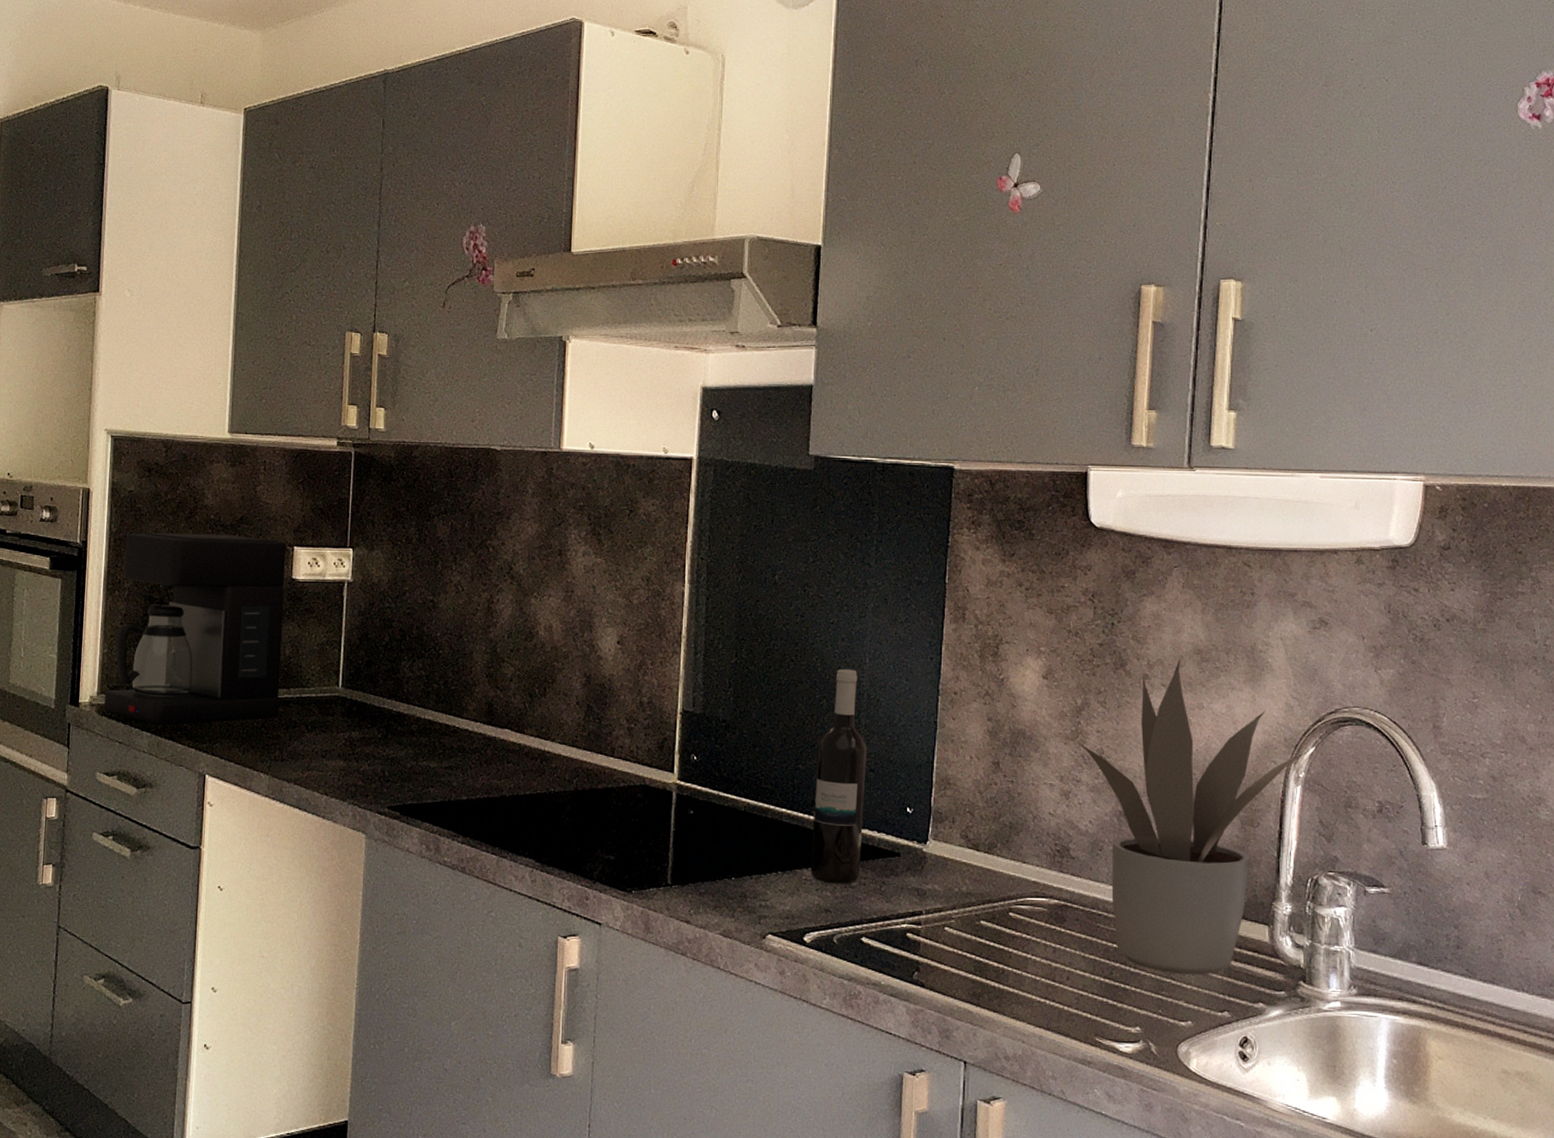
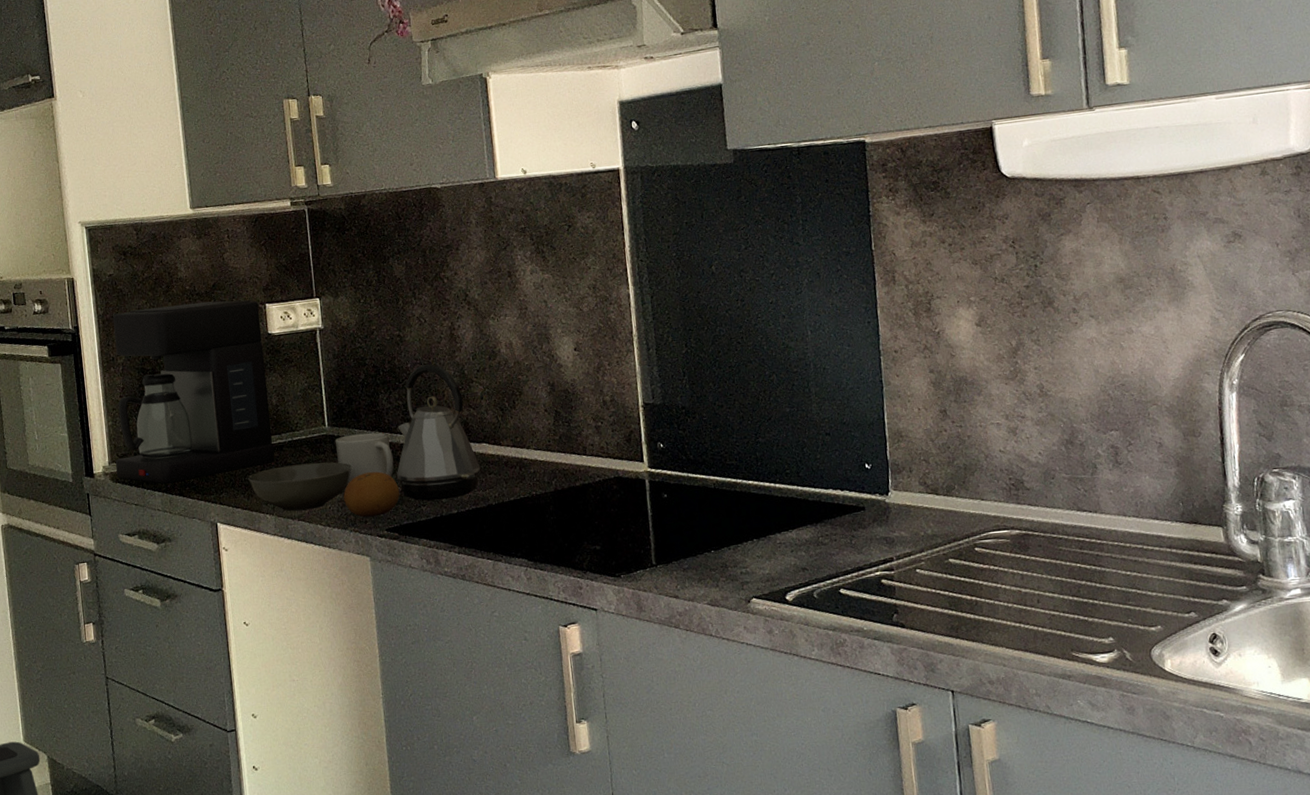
bowl: none [246,723,362,774] -> present [247,462,353,512]
mug: none [346,700,407,761] -> present [335,432,394,492]
fruit: none [347,743,408,791] -> present [343,471,400,518]
kettle: none [408,636,499,784] -> present [397,364,481,501]
wine bottle: present [810,669,868,884] -> none [774,343,830,544]
potted plant: present [1079,658,1309,975] -> none [1019,288,1239,584]

